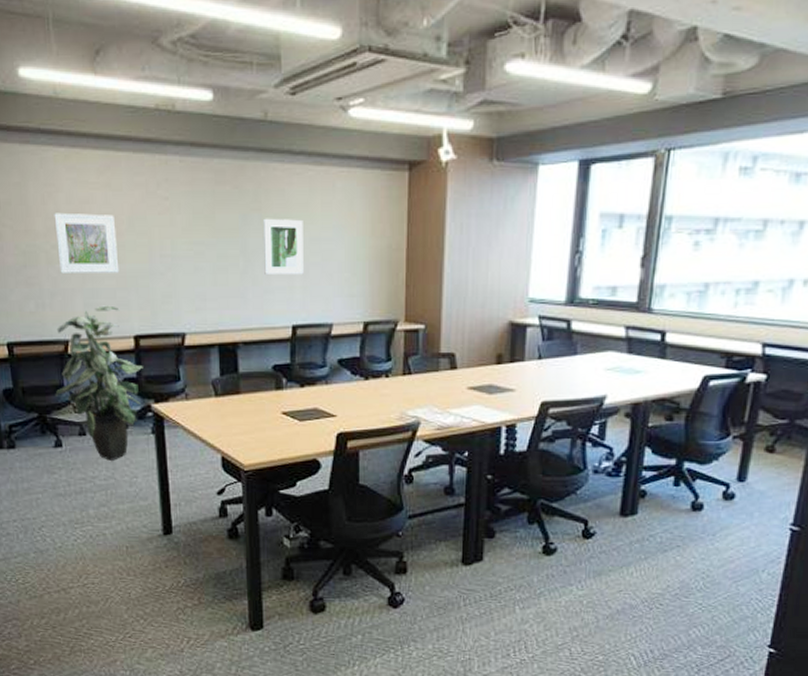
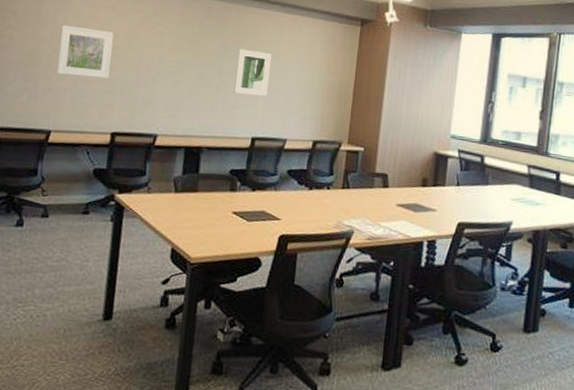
indoor plant: present [55,305,143,461] -> none [27,104,114,244]

